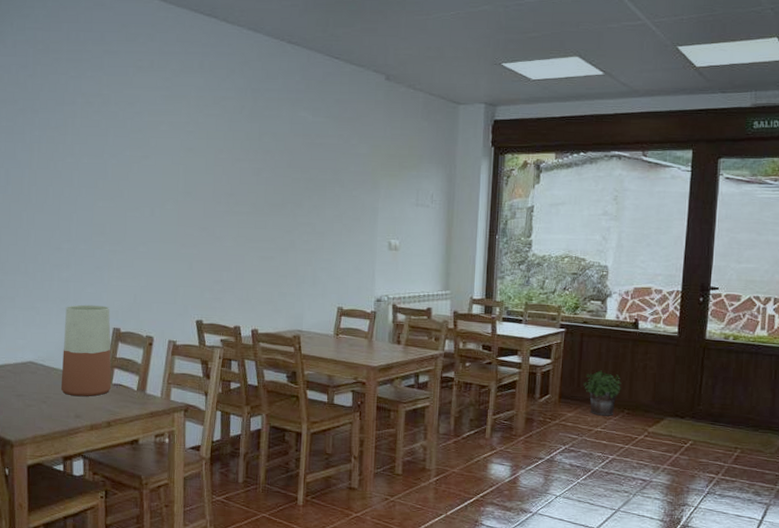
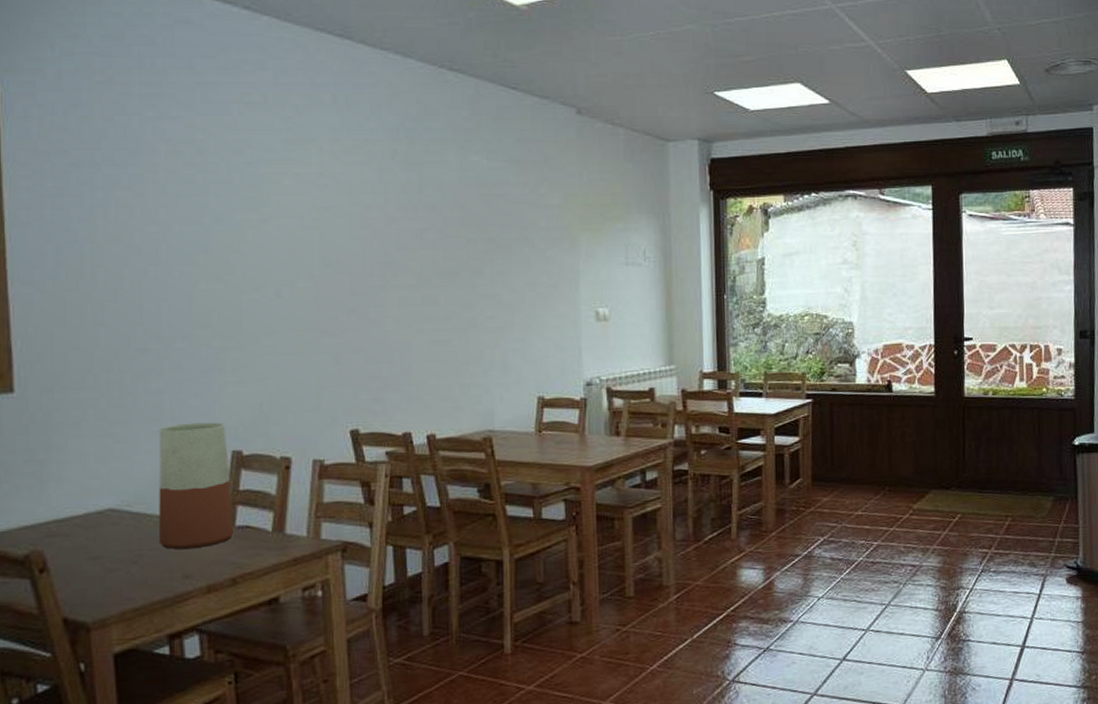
potted plant: present [583,370,622,416] -> none [837,443,880,497]

